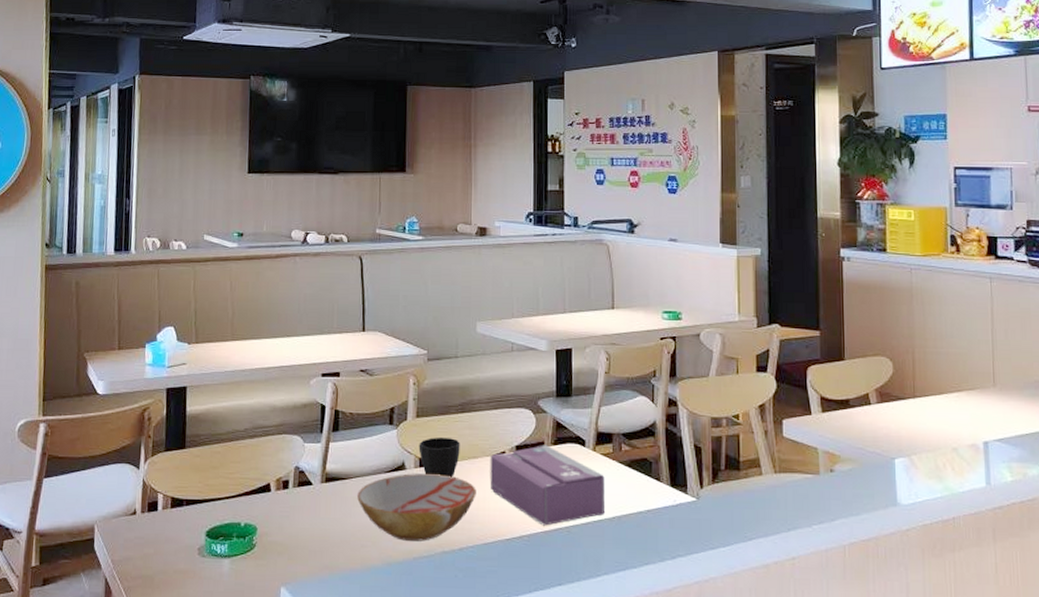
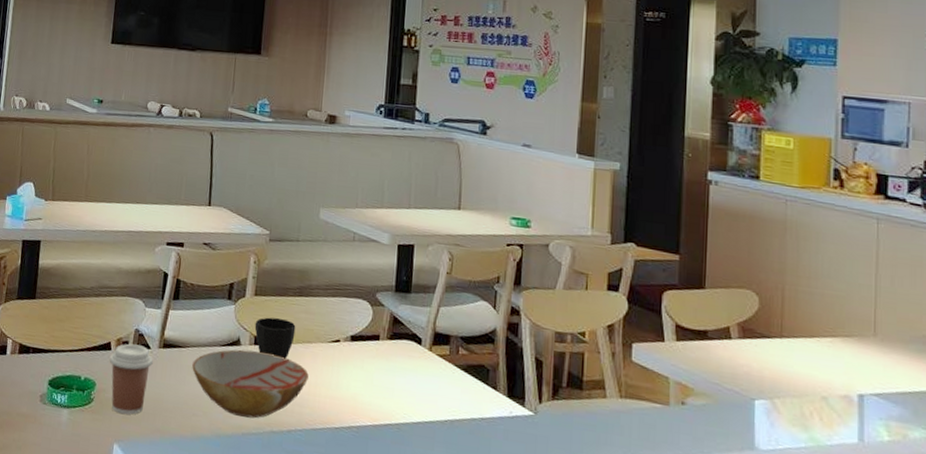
coffee cup: none [269,482,316,556] -> present [109,343,153,415]
tissue box: present [490,445,605,526] -> none [322,338,439,420]

